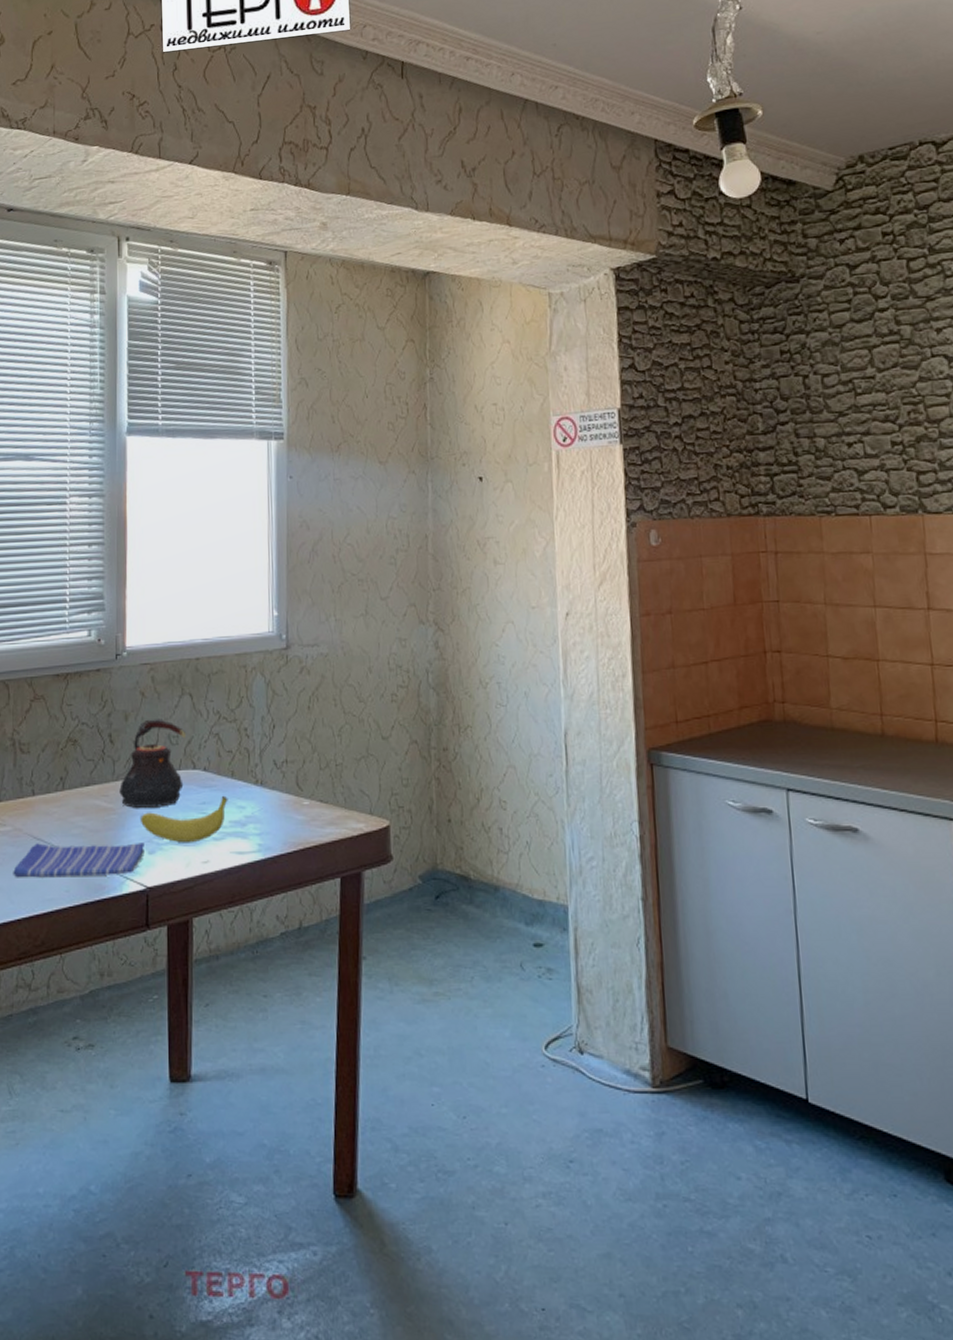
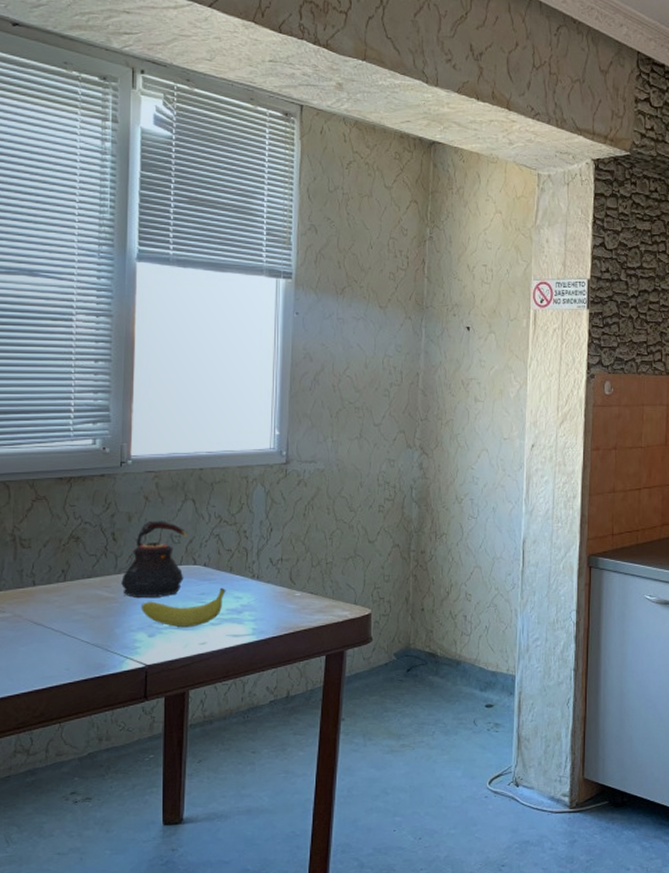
dish towel: present [13,843,144,878] -> none [12,627,144,659]

